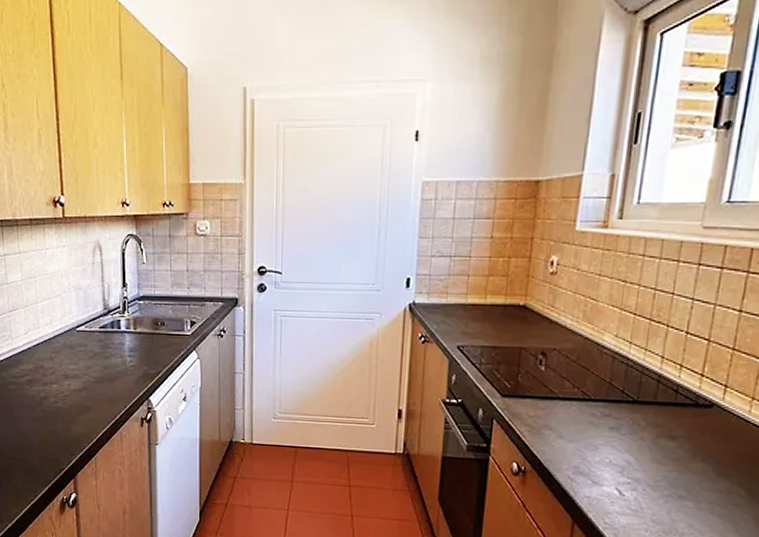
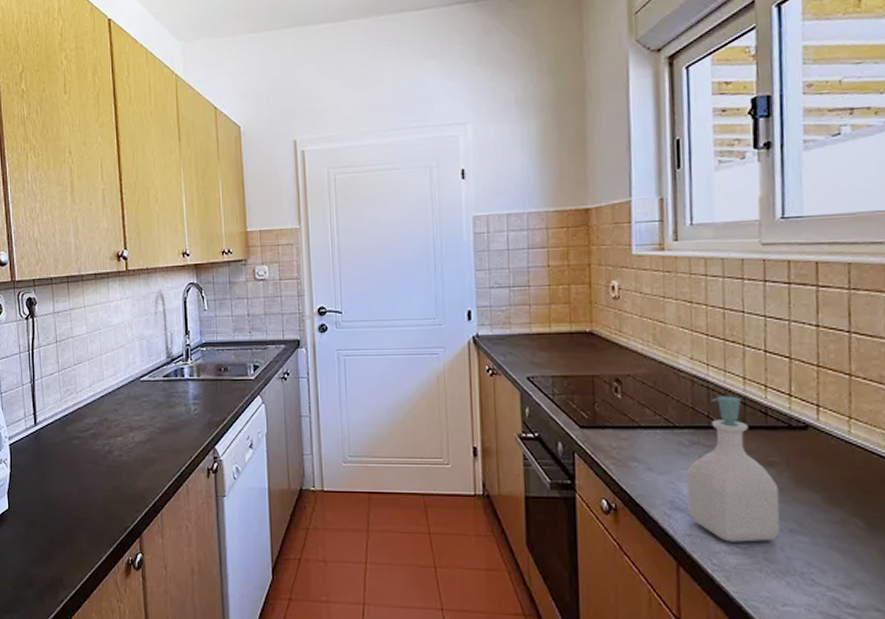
soap bottle: none [590,372,676,505] -> present [686,395,780,542]

